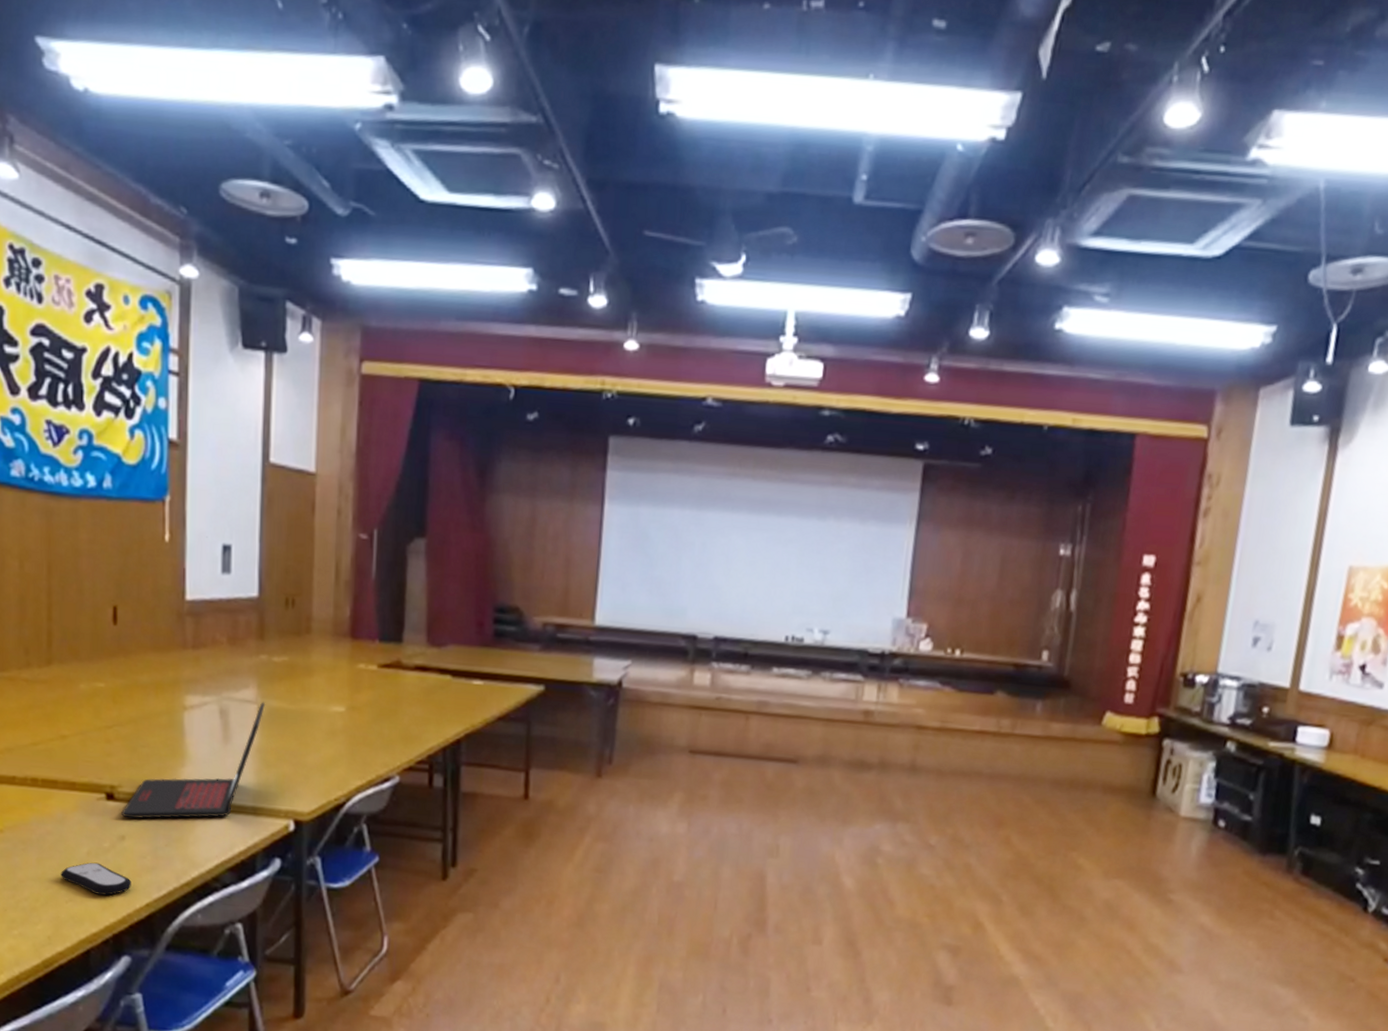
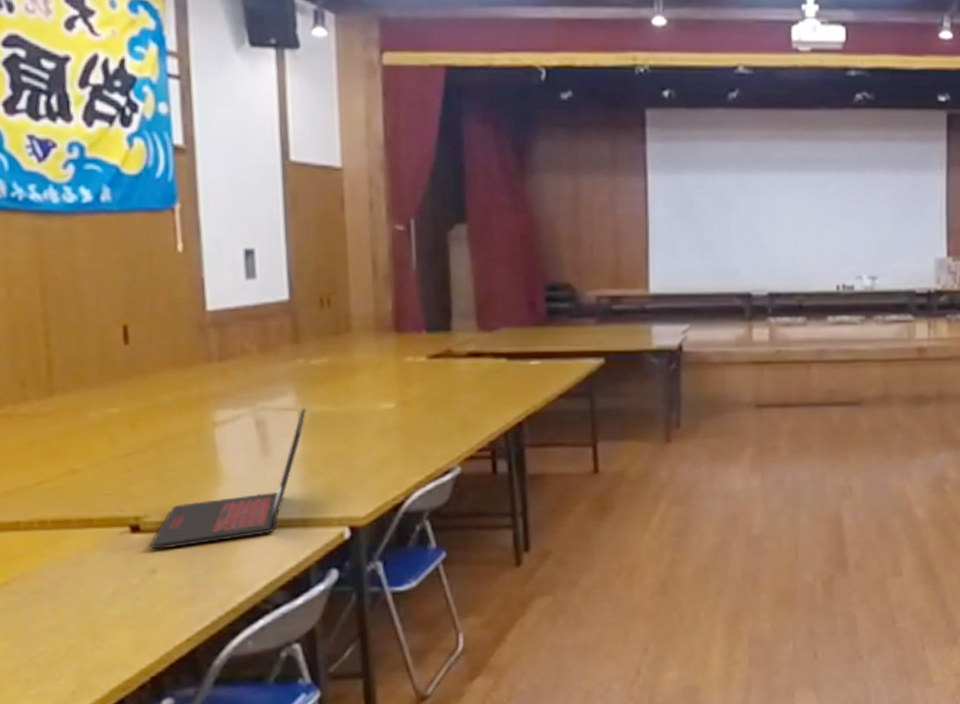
remote control: present [61,862,132,896] -> none [82,602,168,637]

